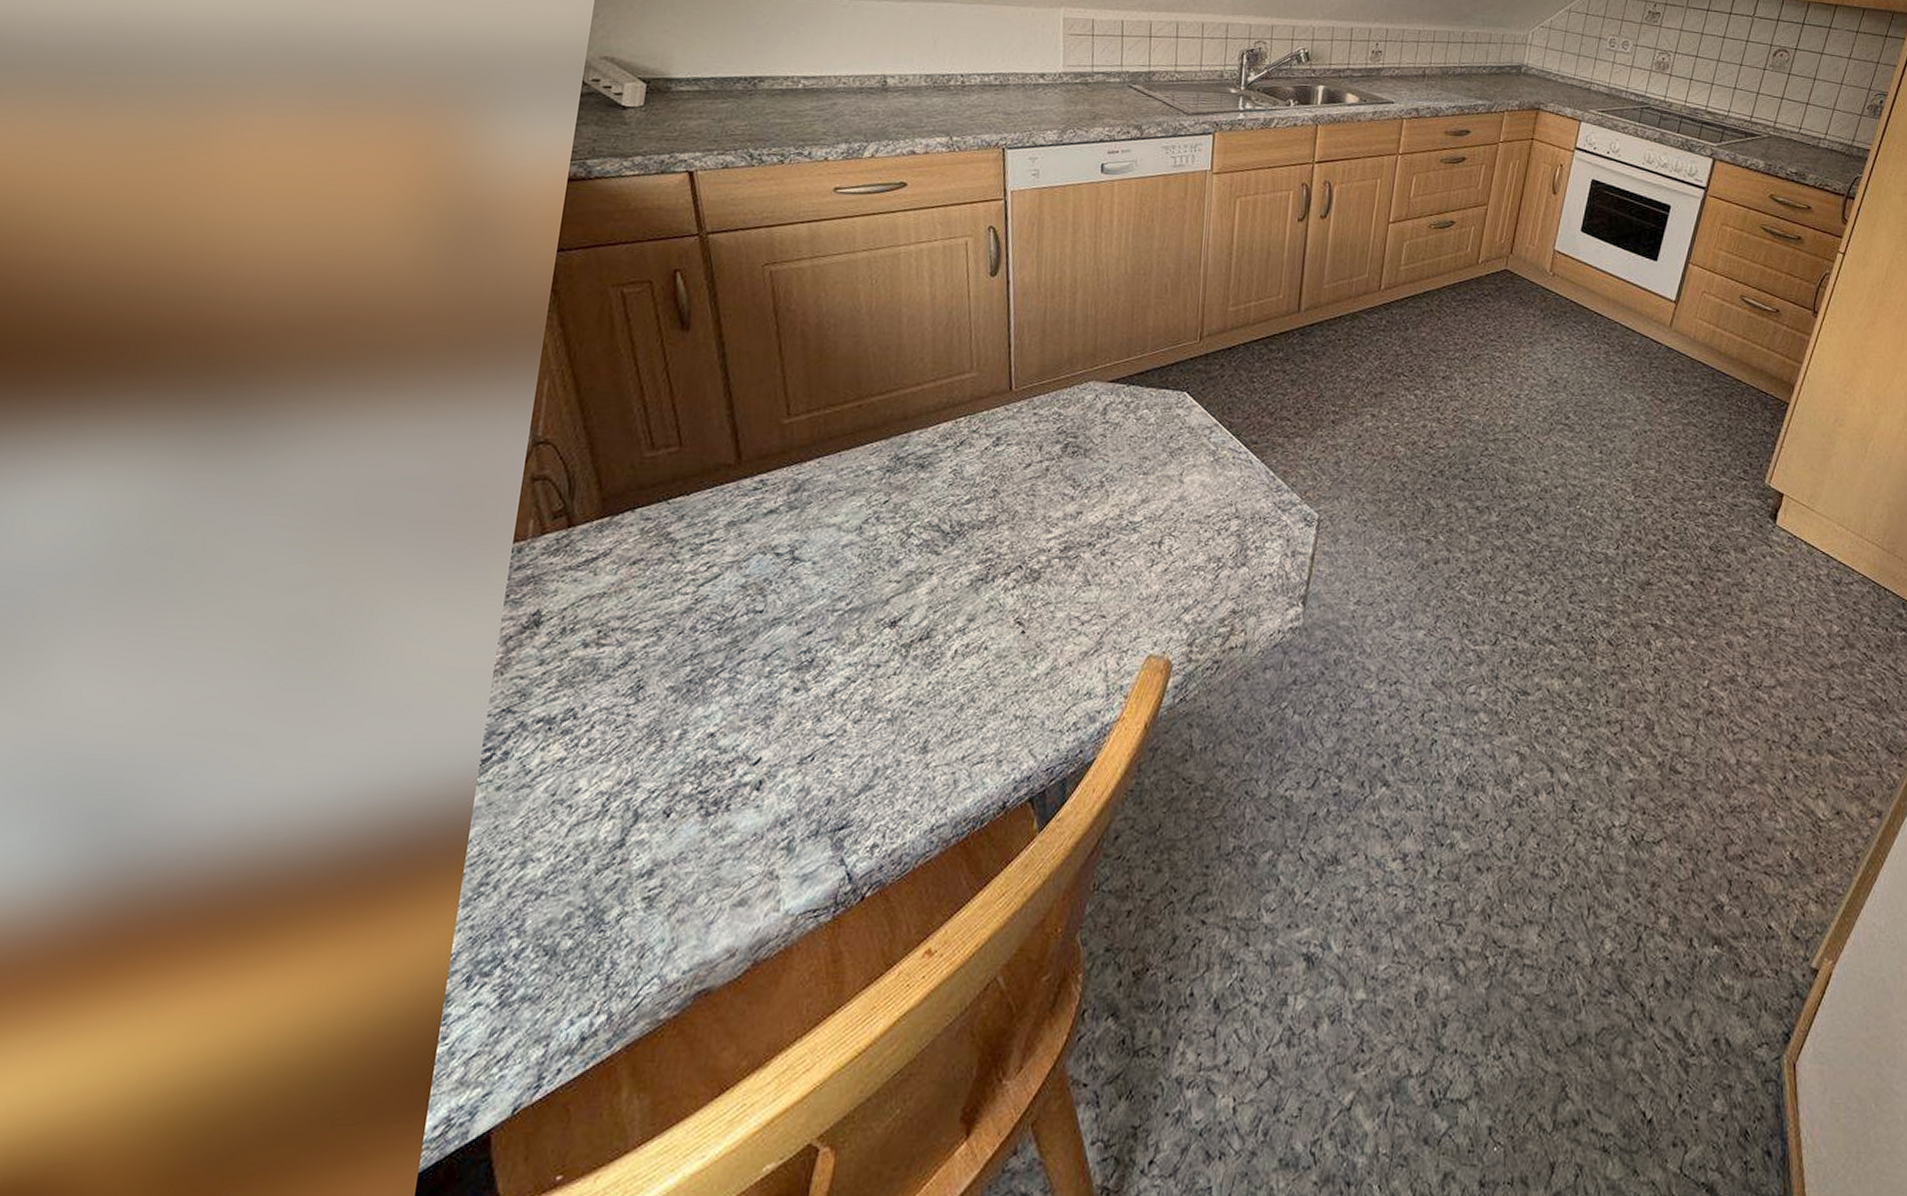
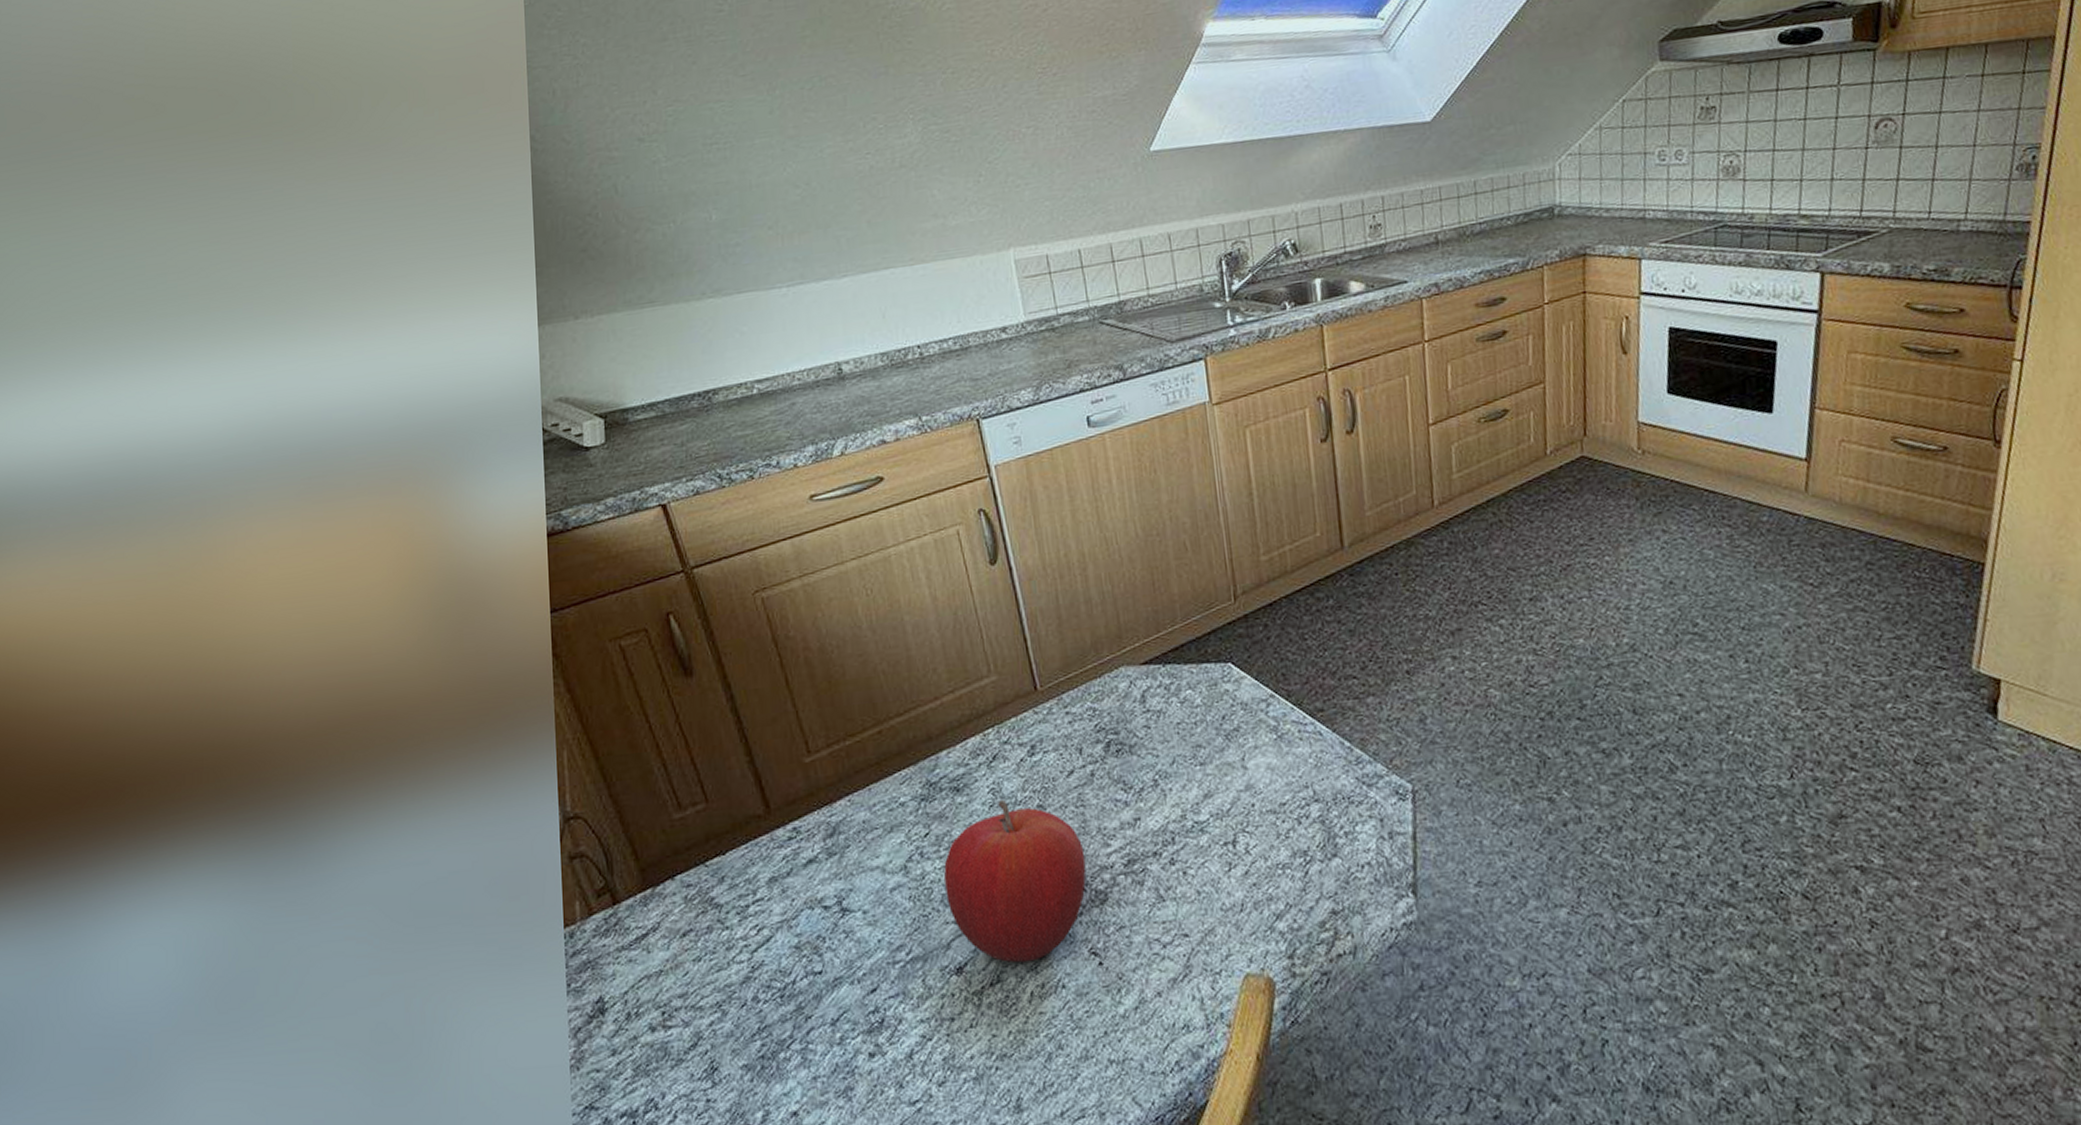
fruit: none [893,480,1028,624] -> present [943,799,1087,963]

